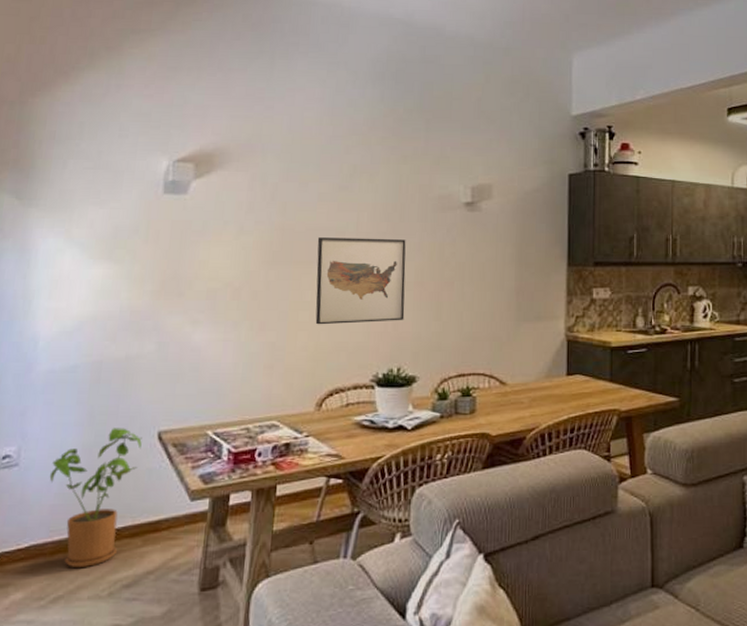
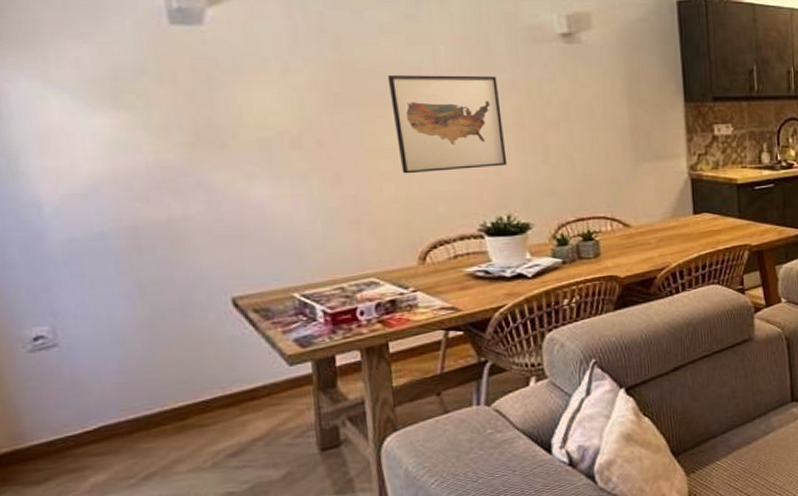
house plant: present [49,428,142,567] -> none [102,296,215,444]

